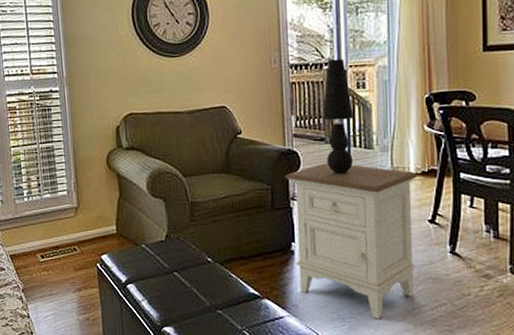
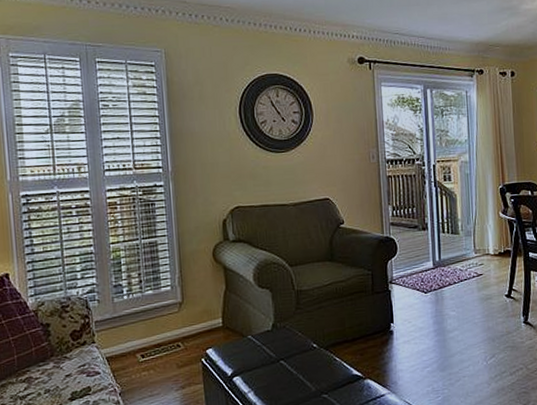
nightstand: present [285,162,419,319] -> none [383,248,496,388]
table lamp: present [322,59,355,175] -> none [415,155,443,258]

